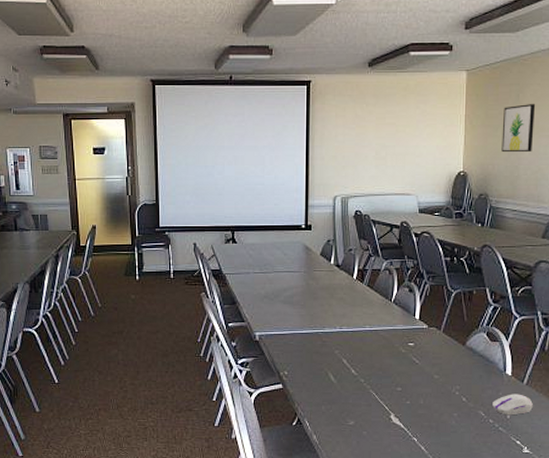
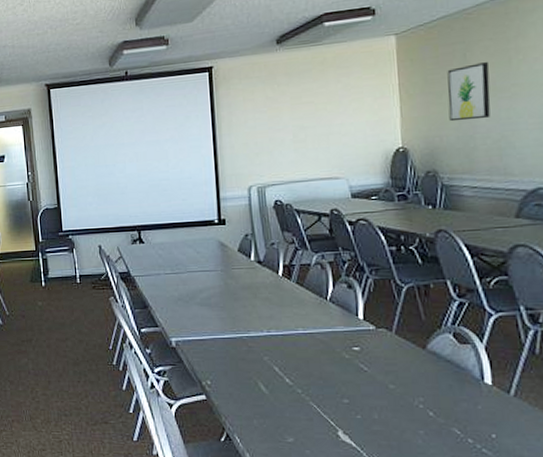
computer mouse: present [492,394,533,416] -> none [470,407,527,434]

